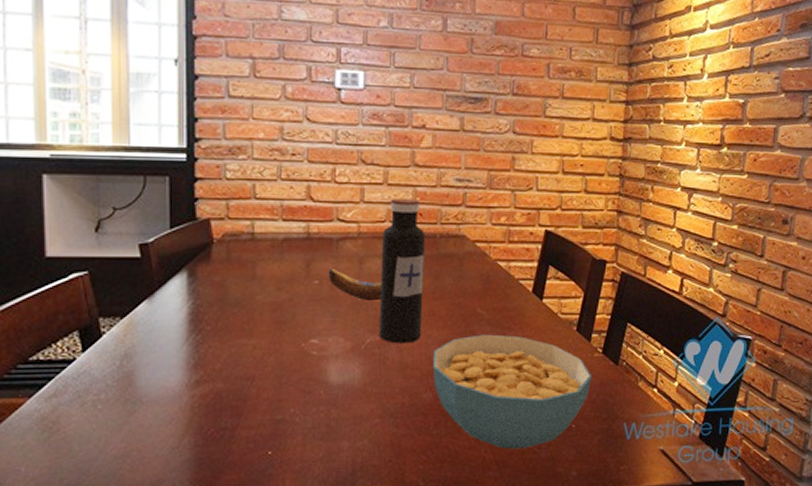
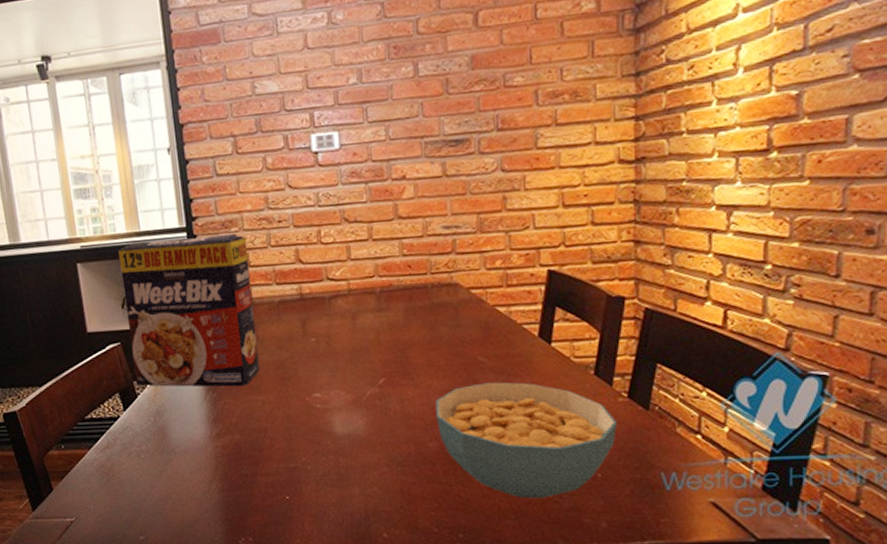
cereal box: none [99,158,255,329] -> present [118,234,260,387]
banana: present [328,268,382,302] -> none [323,325,378,355]
water bottle: present [379,199,425,344] -> none [372,251,421,395]

